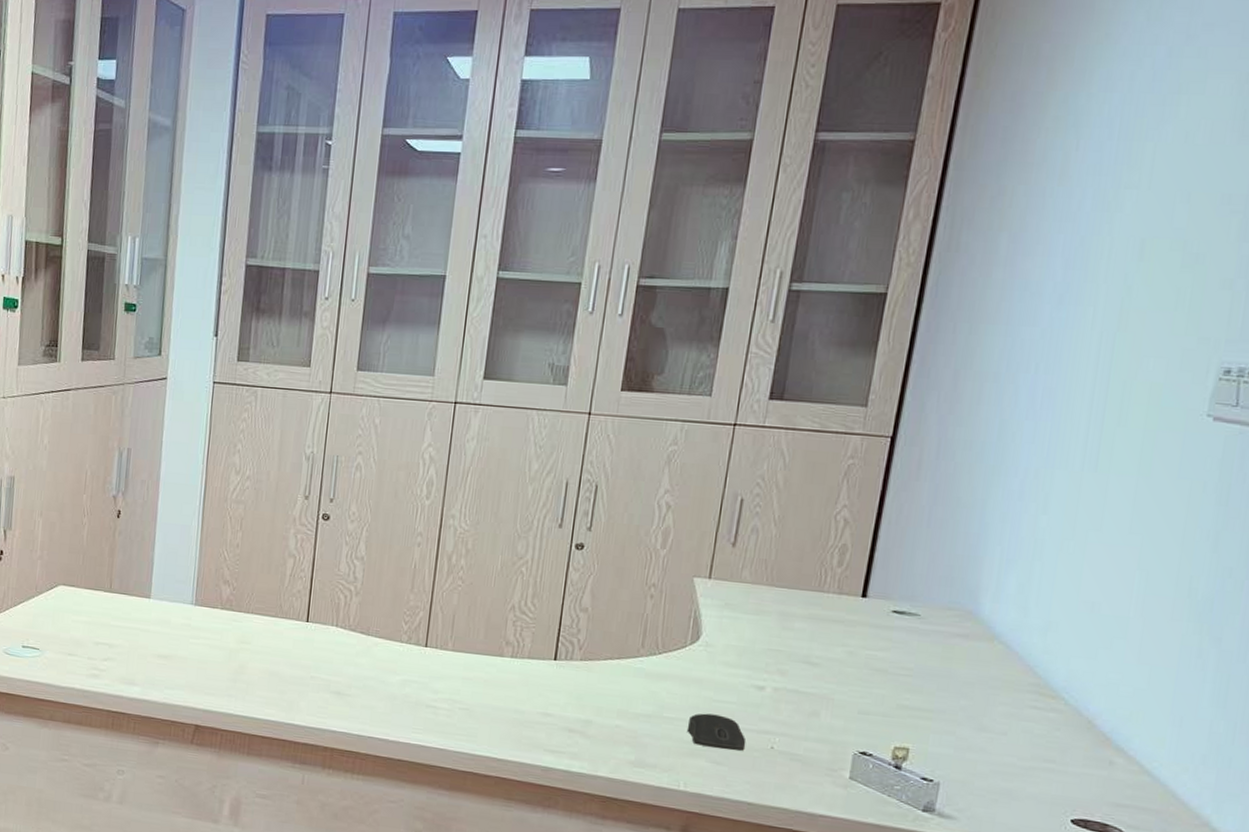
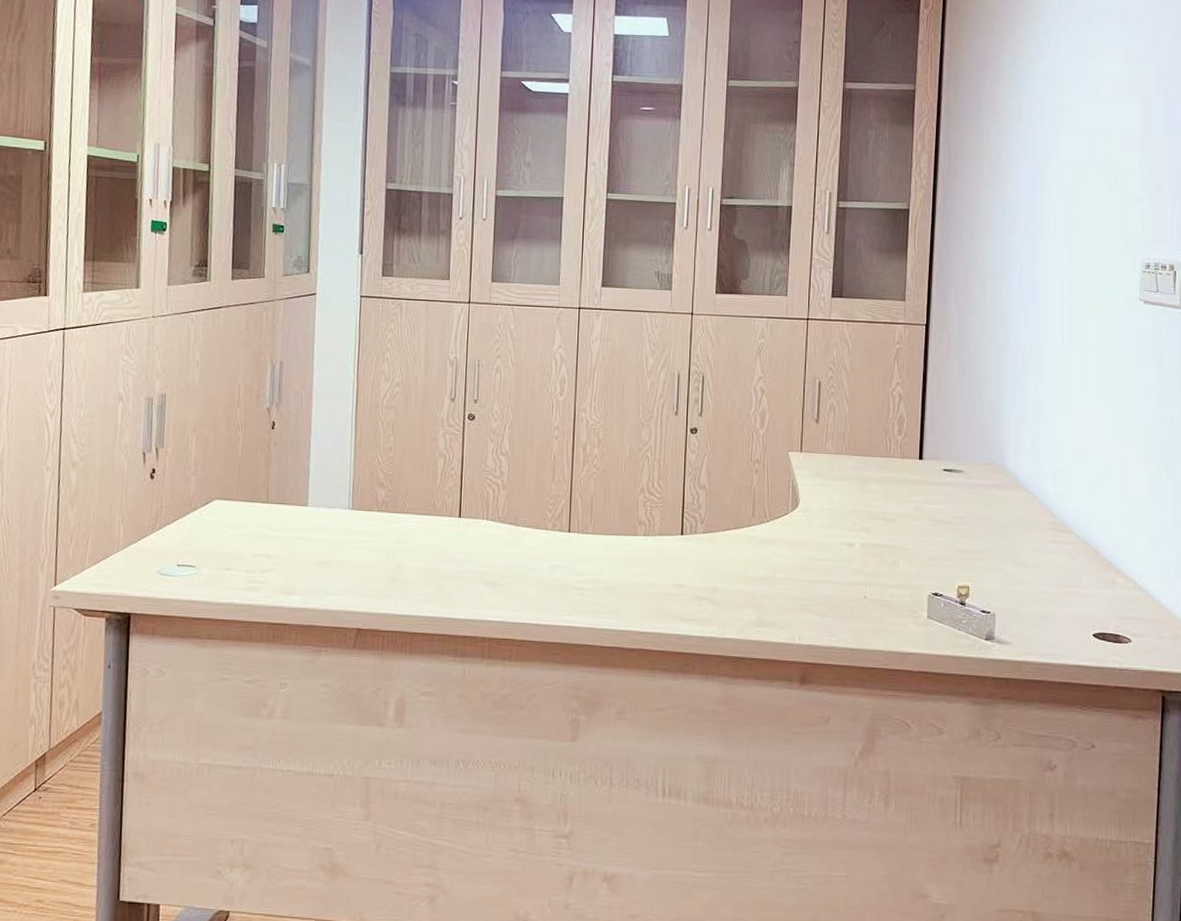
computer mouse: present [686,713,746,751] -> none [796,571,844,602]

